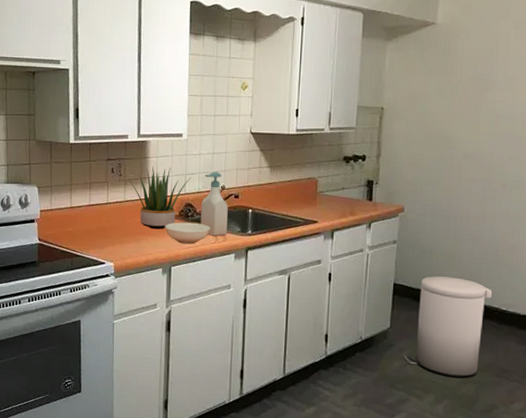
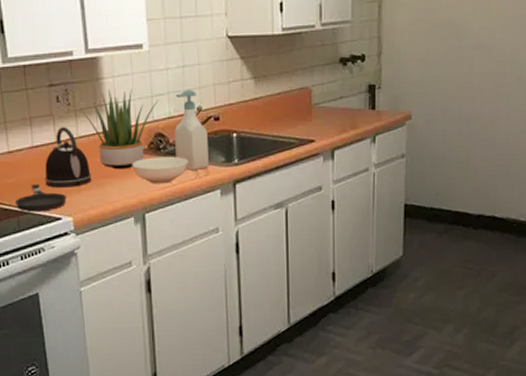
frying pan: none [70,234,111,256] -> present [14,185,67,212]
kettle: none [95,192,132,240] -> present [44,126,92,188]
pedal bin: present [403,276,493,379] -> none [419,190,510,303]

